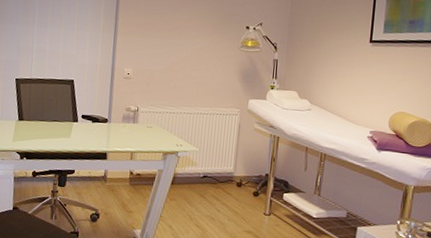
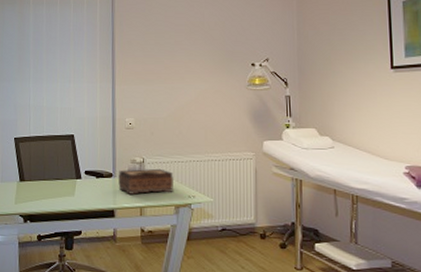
tissue box: none [112,116,165,140] -> present [118,168,173,195]

